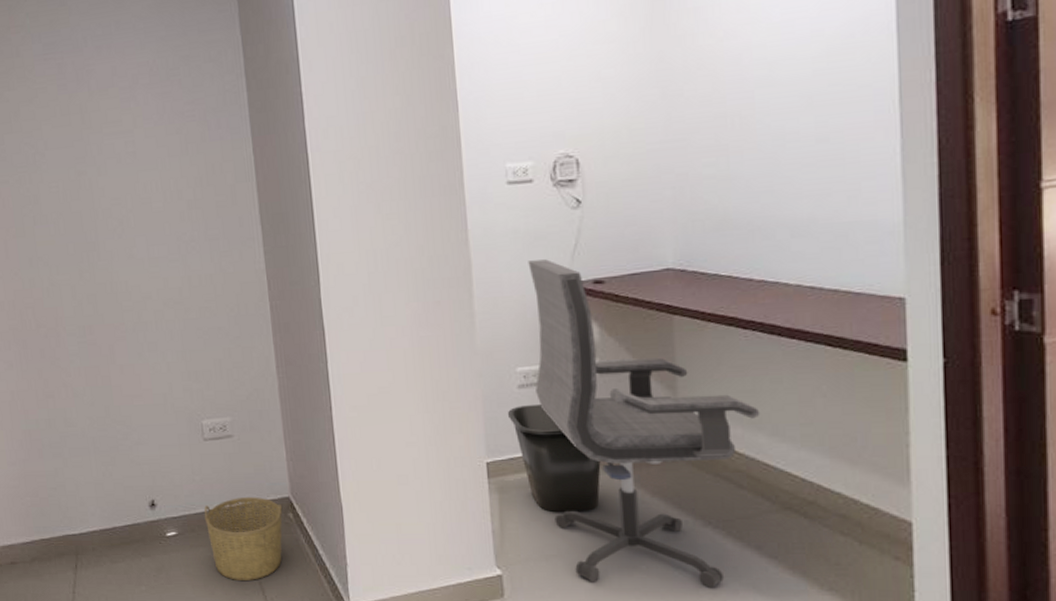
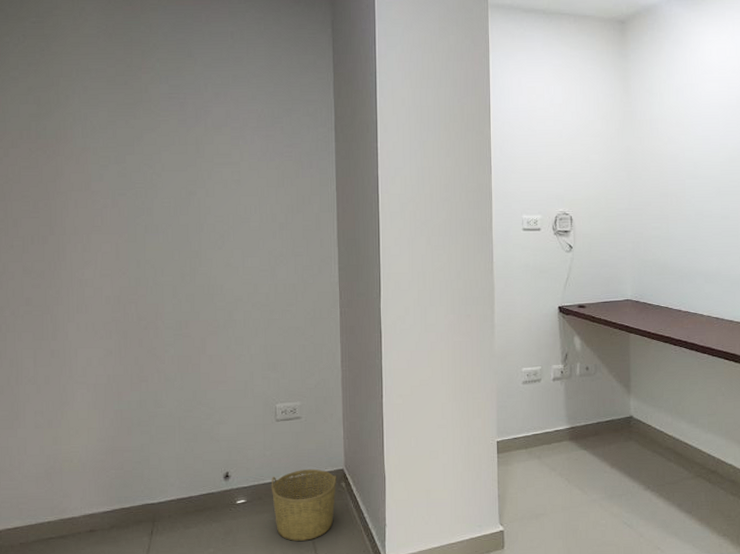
waste bin: present [507,403,601,512] -> none [514,396,578,480]
office chair: present [528,259,761,589] -> none [534,288,683,537]

